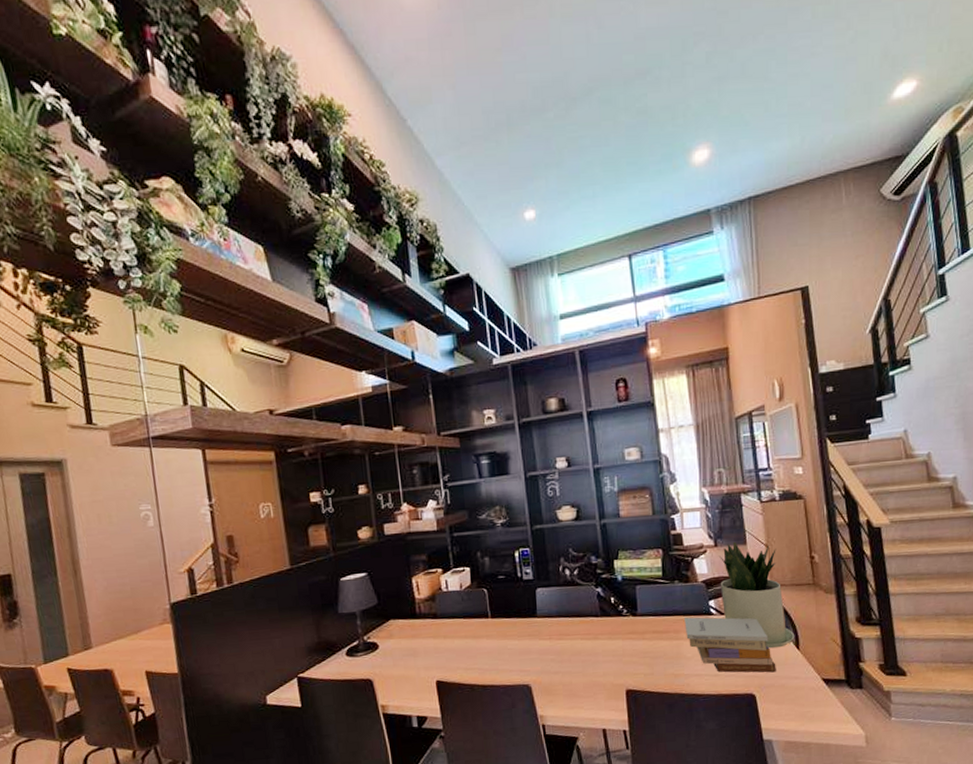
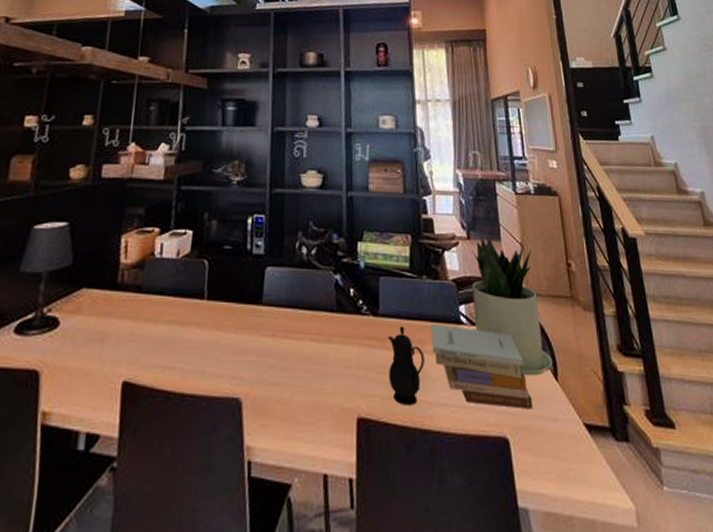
coffeepot: none [647,621,680,679] -> present [388,325,425,405]

